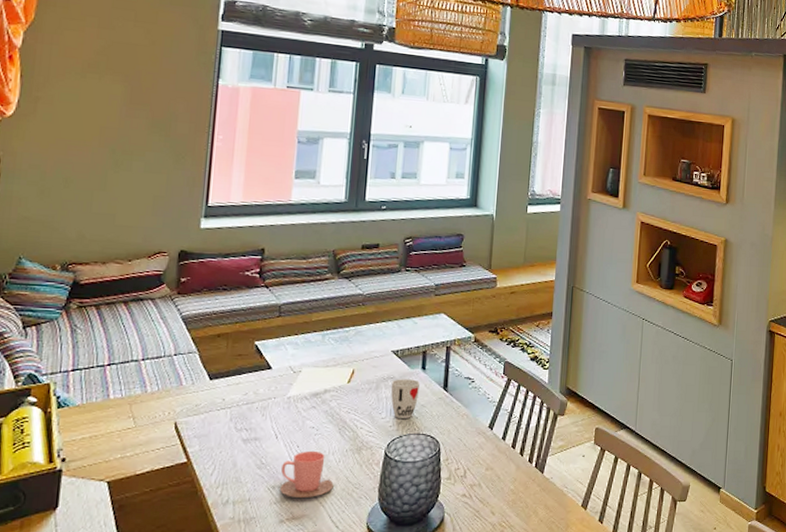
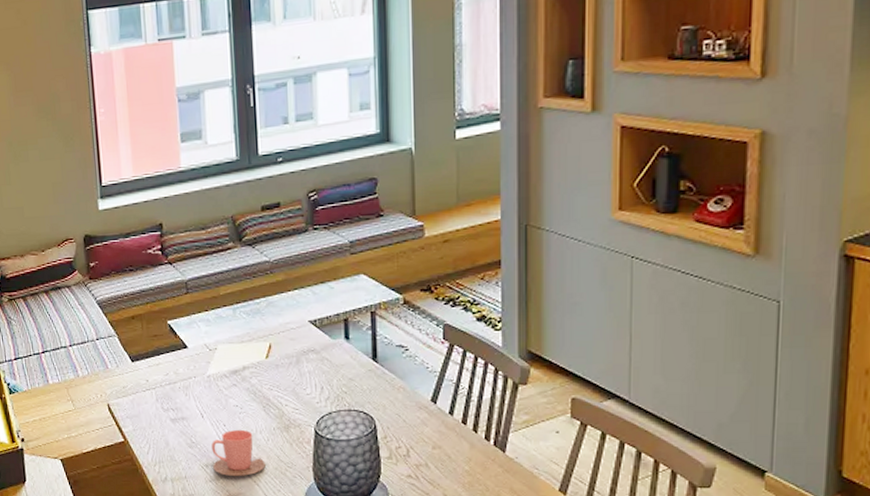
cup: present [391,379,421,418] -> none [312,351,346,394]

